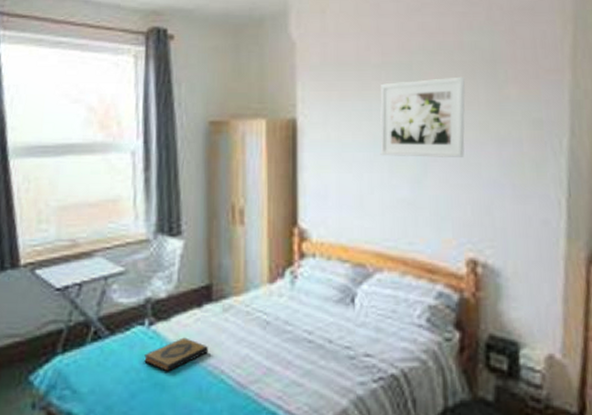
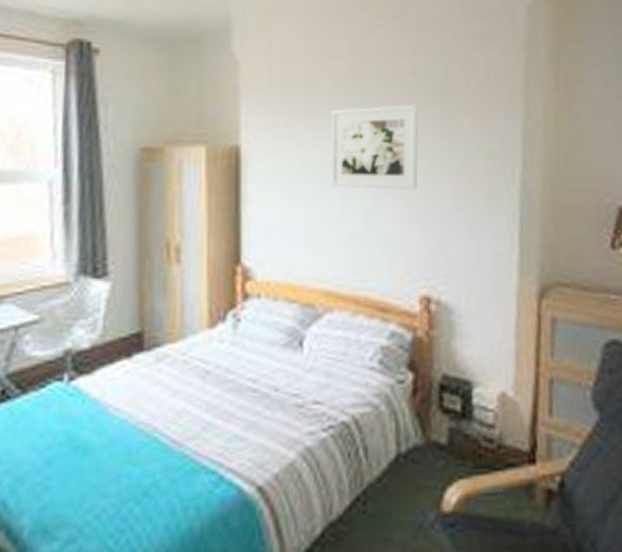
hardback book: present [144,337,208,372] -> none [63,392,139,433]

